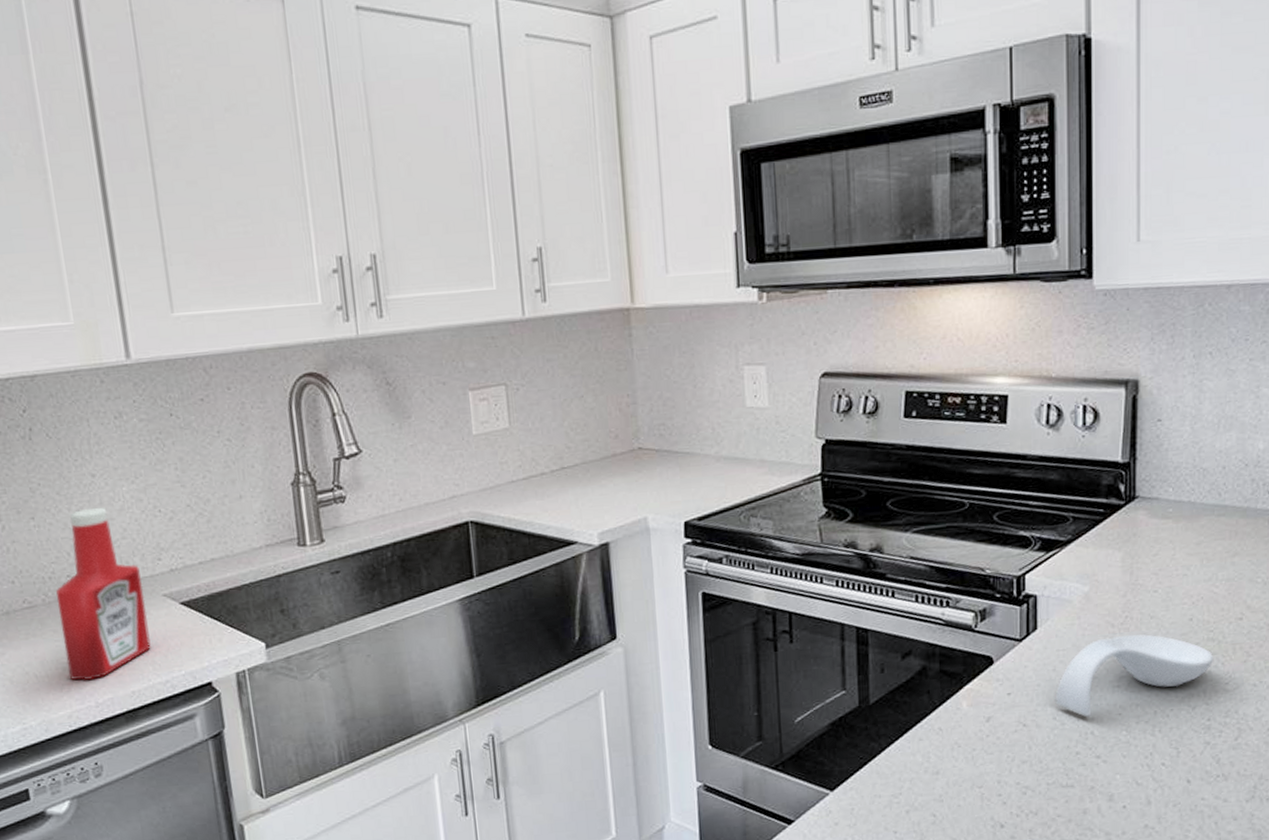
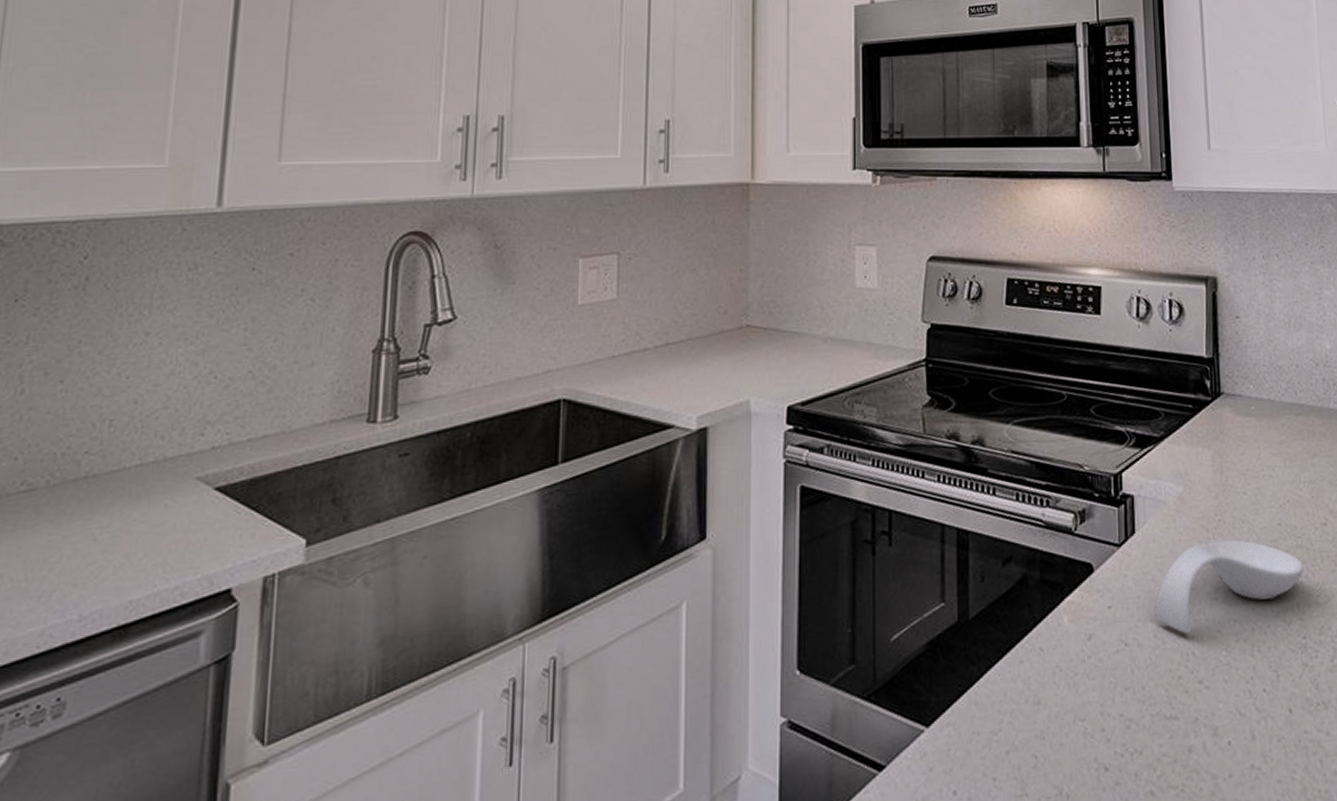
ketchup bottle: present [55,507,151,680] -> none [54,370,176,586]

